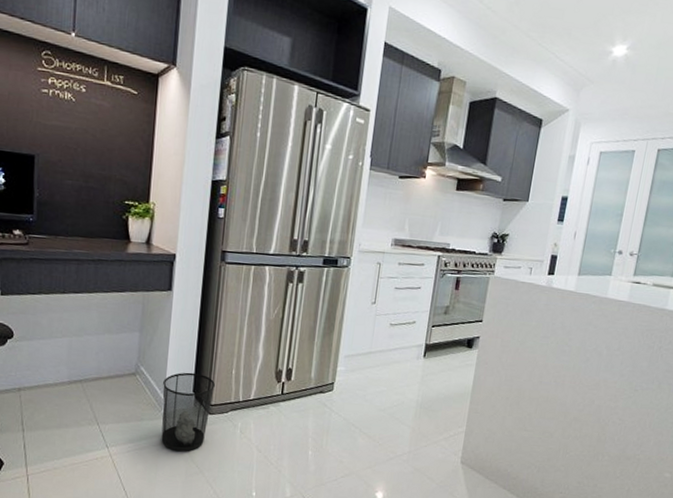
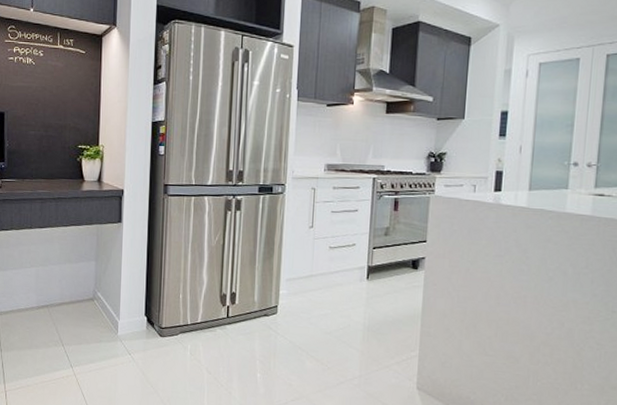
waste bin: present [161,372,215,452] -> none [118,297,164,373]

